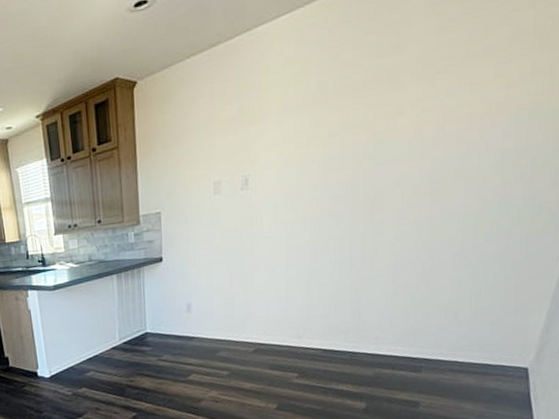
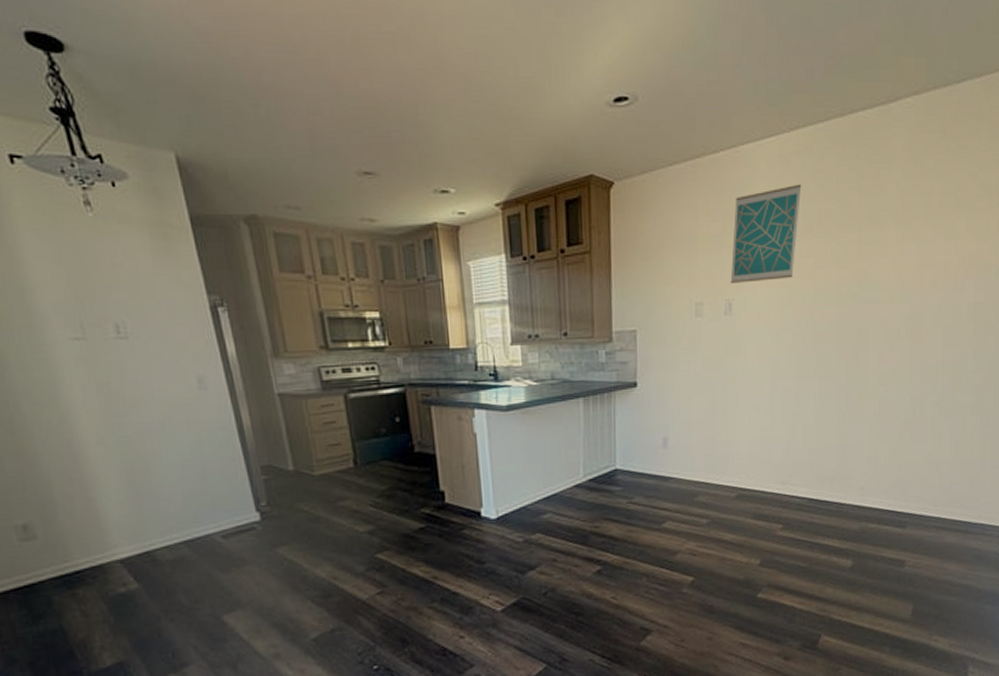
wall art: none [246,56,317,160] -> present [730,184,802,283]

